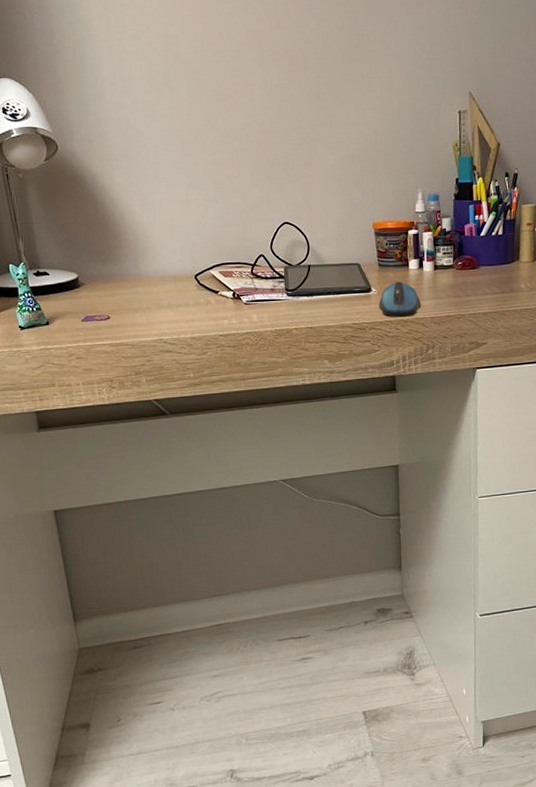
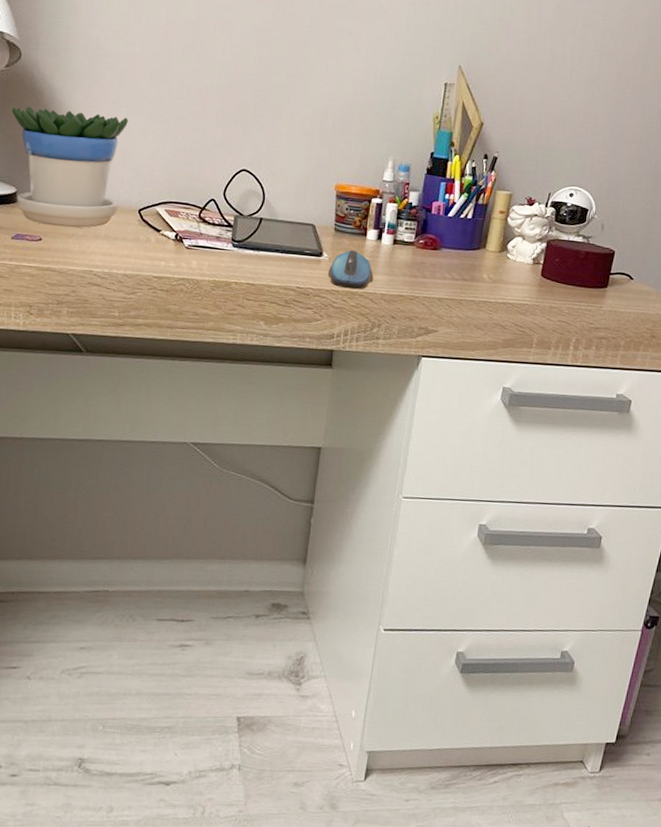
flowerpot: none [59,191,175,304] -> present [12,106,128,228]

